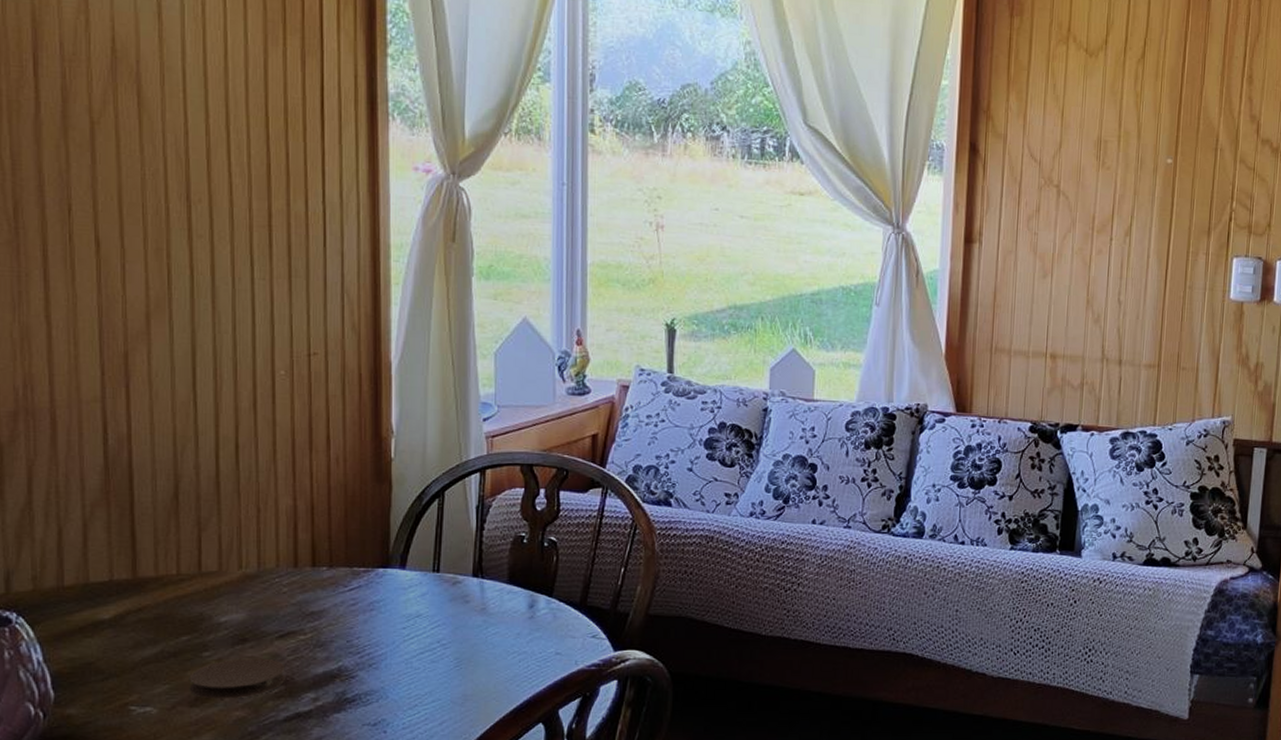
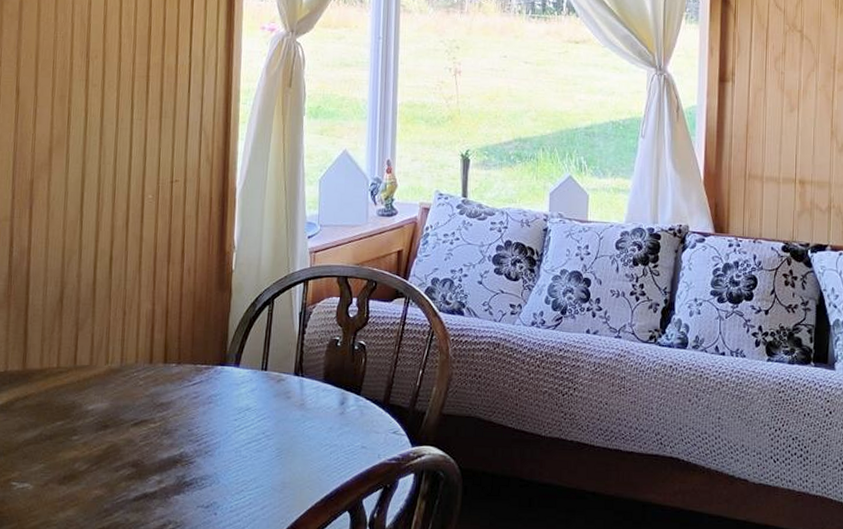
coaster: present [189,658,285,699] -> none [59,442,138,479]

